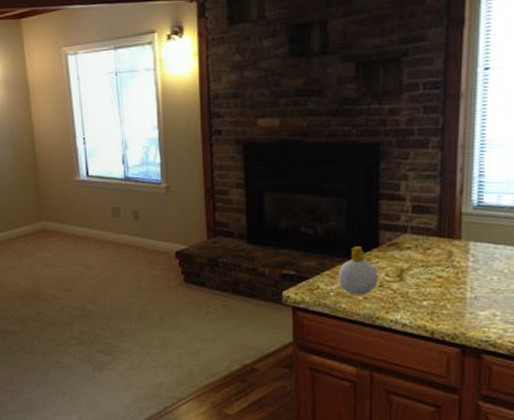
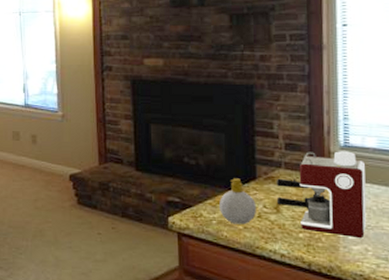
coffee maker: none [400,211,500,304] -> present [276,151,367,239]

